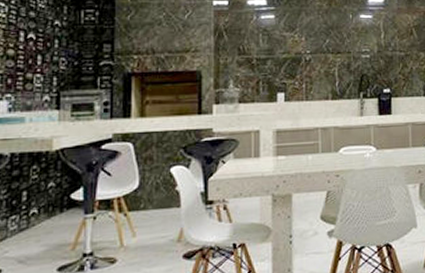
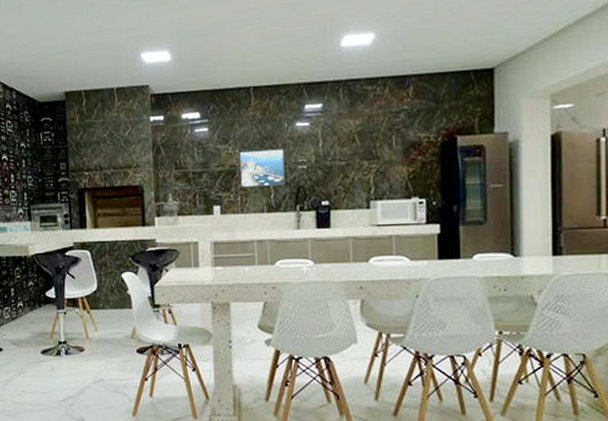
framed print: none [305,38,350,75] -> present [239,149,285,188]

